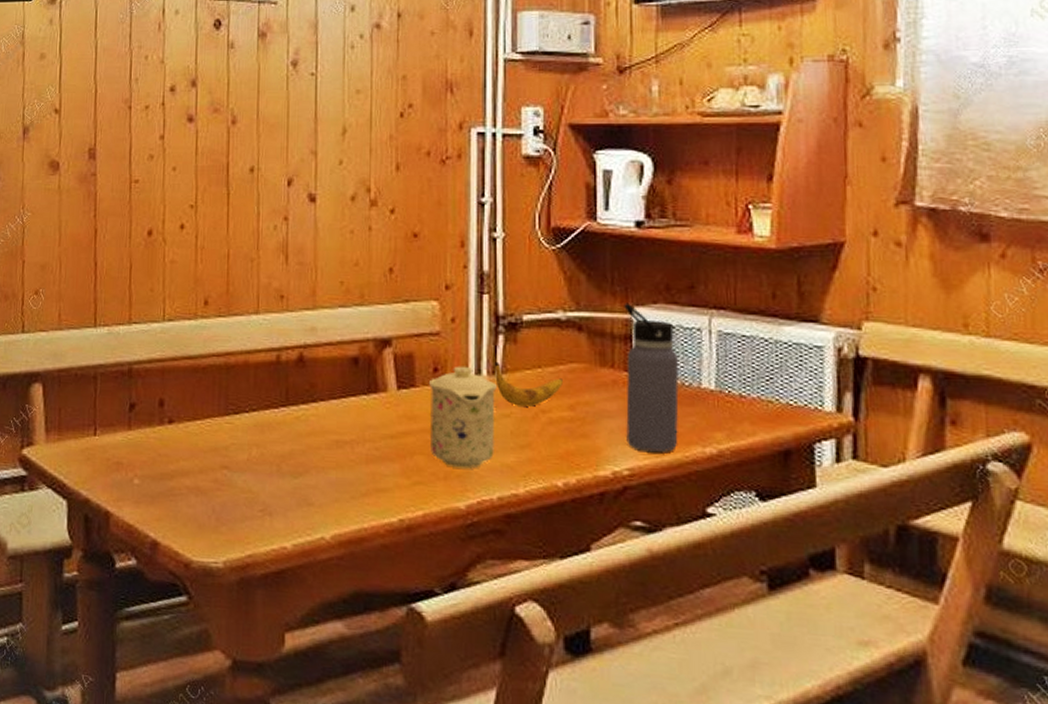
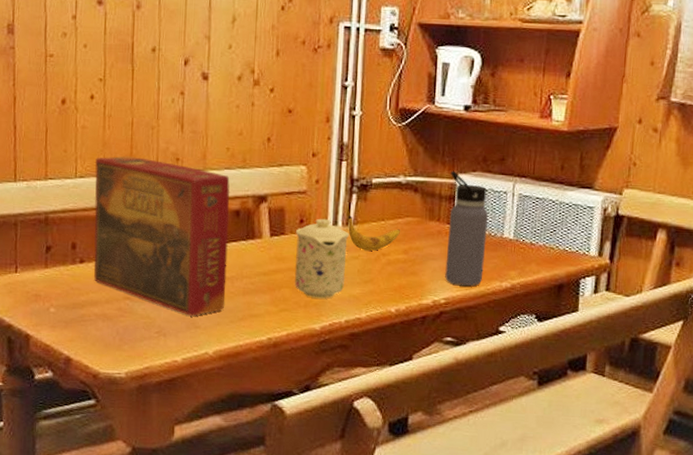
board game: none [184,294,346,490] -> present [94,156,230,316]

